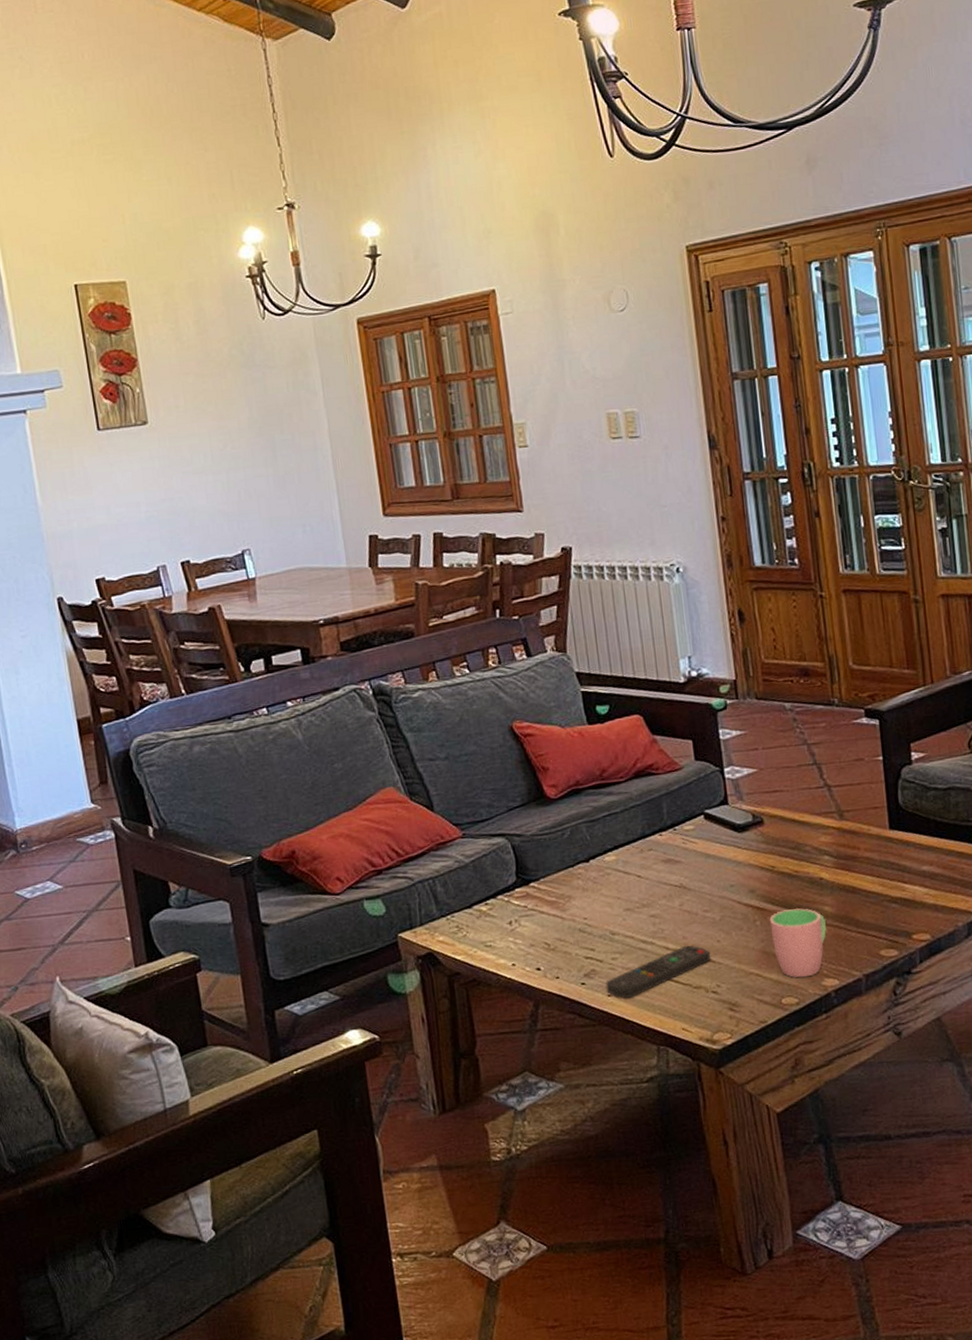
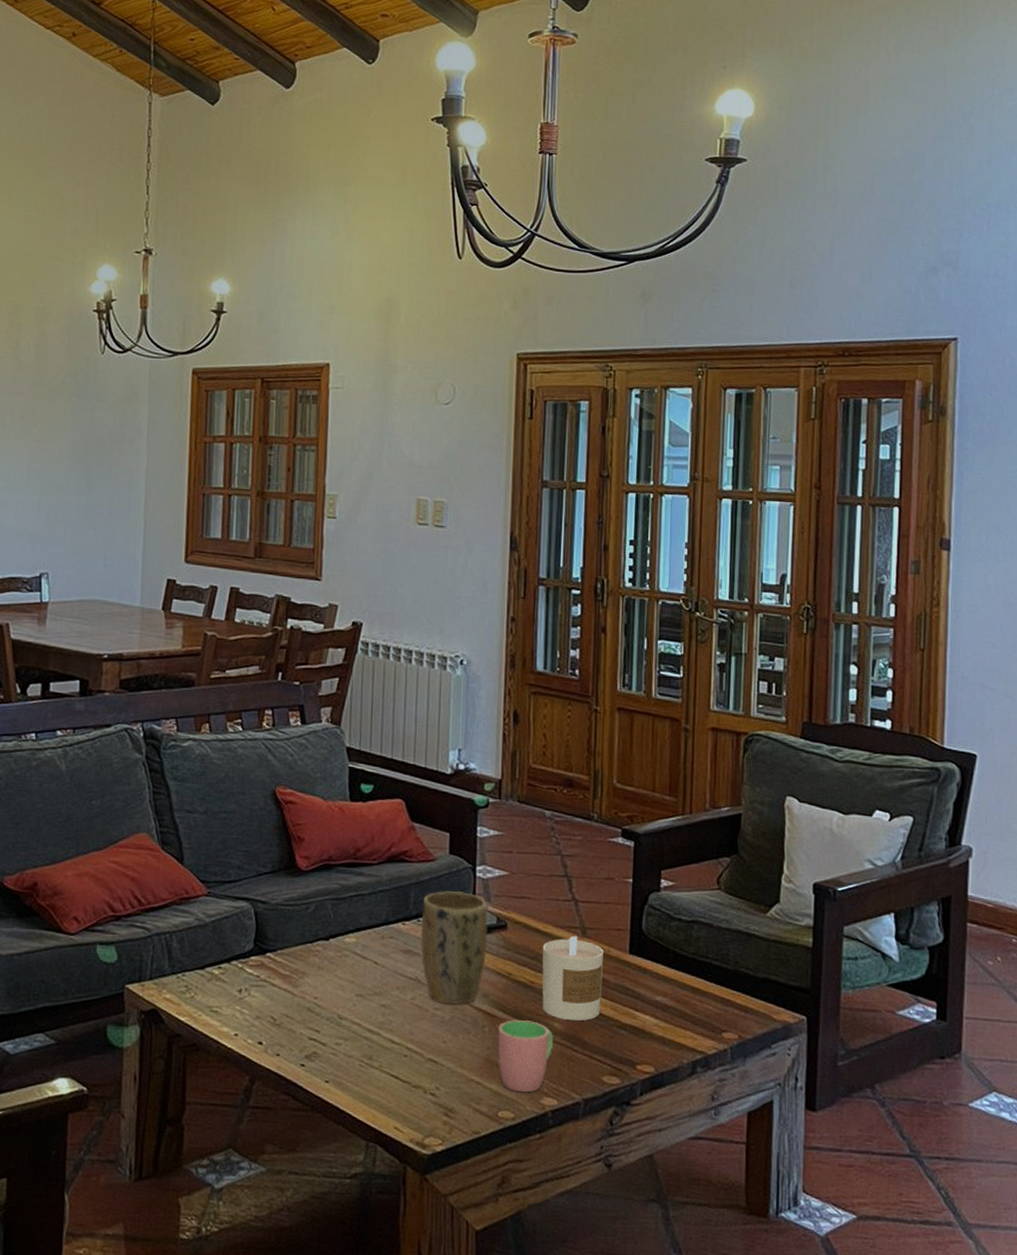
remote control: present [605,944,710,999] -> none [325,1041,434,1088]
plant pot: none [675,795,747,905] -> present [421,891,488,1005]
candle: none [801,820,869,903] -> present [542,935,603,1021]

